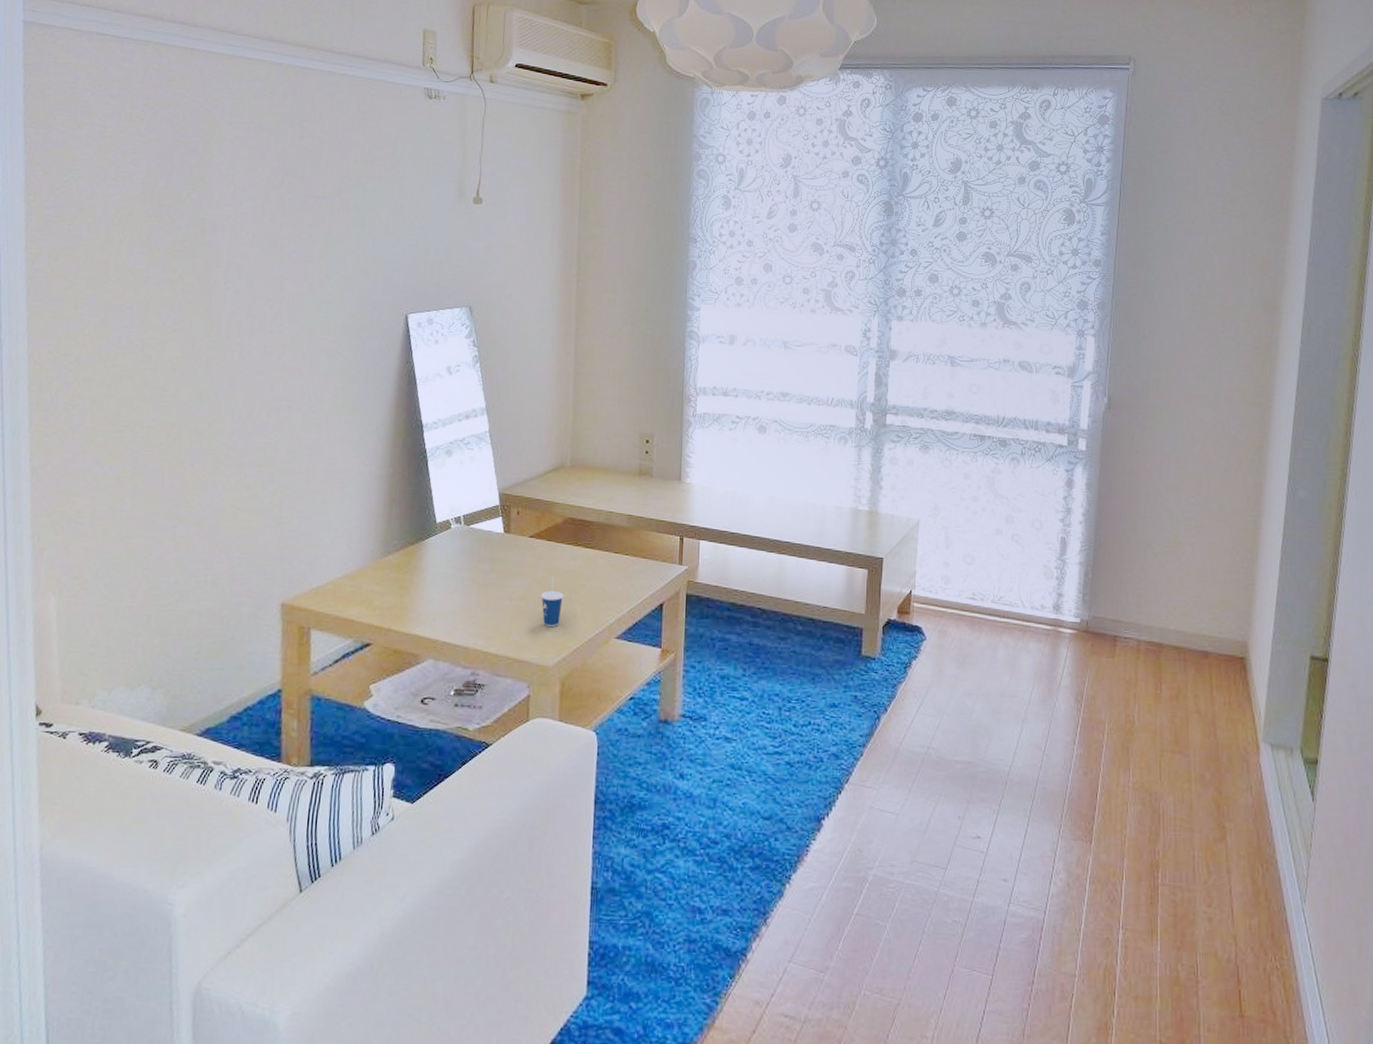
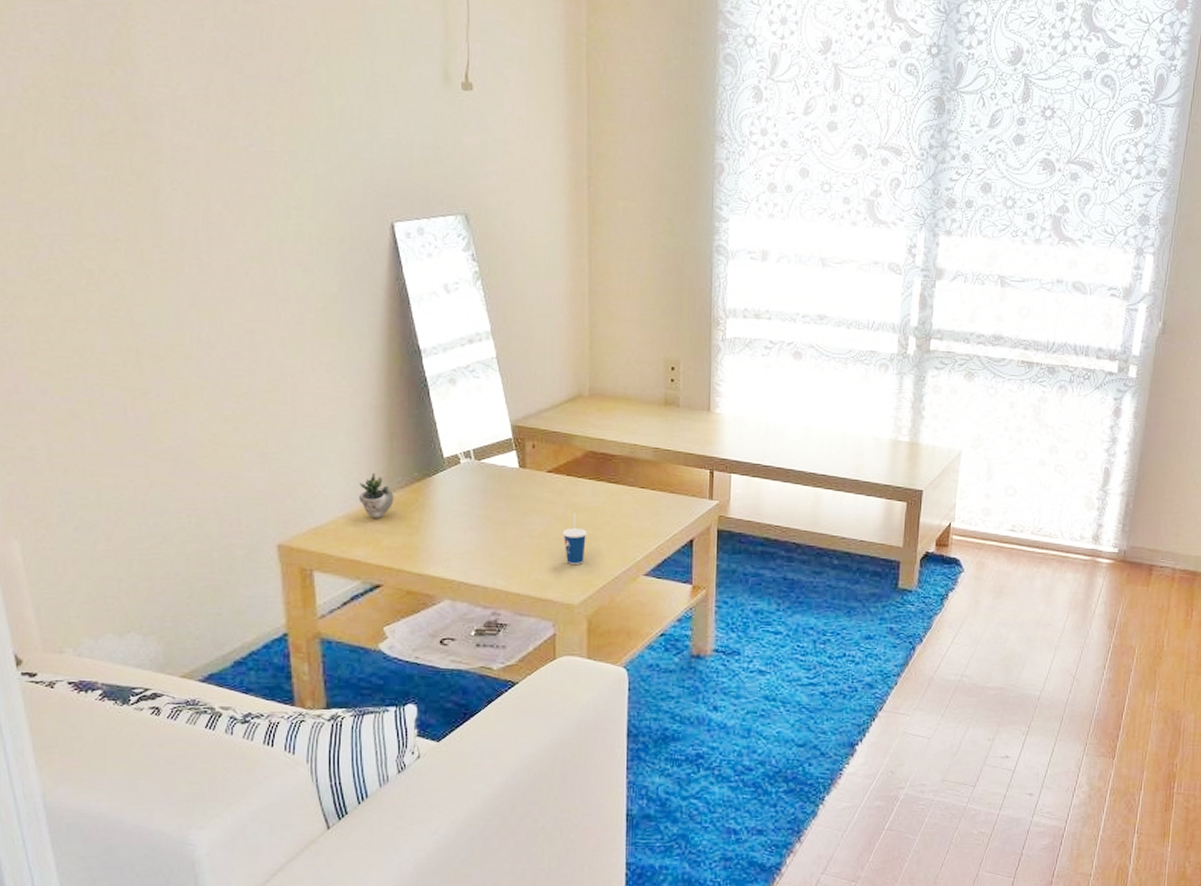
succulent plant: none [357,536,412,580] -> present [358,472,417,519]

